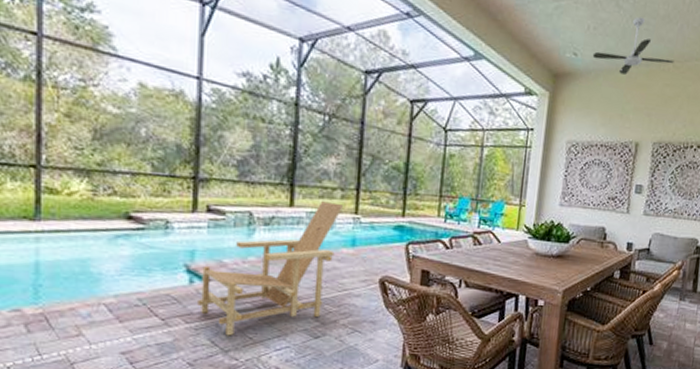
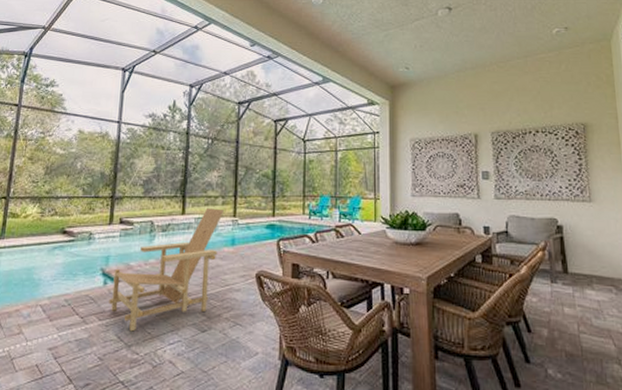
ceiling fan: present [592,16,675,75] -> none [422,32,497,78]

